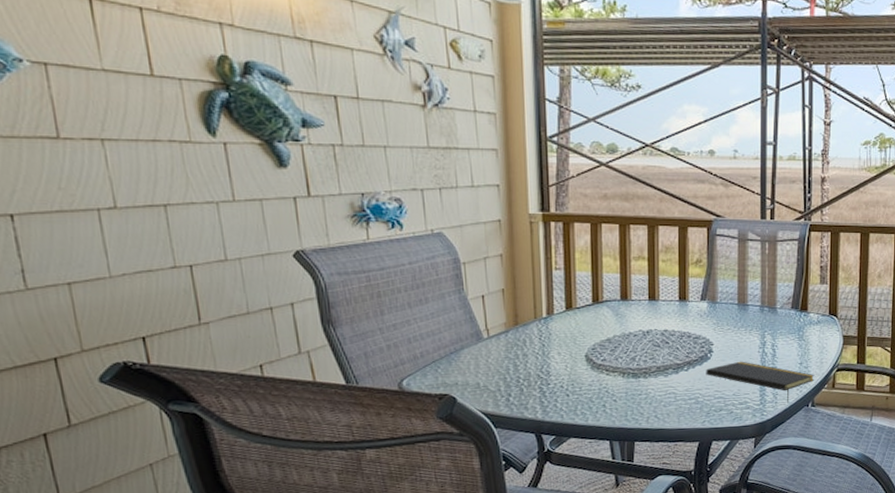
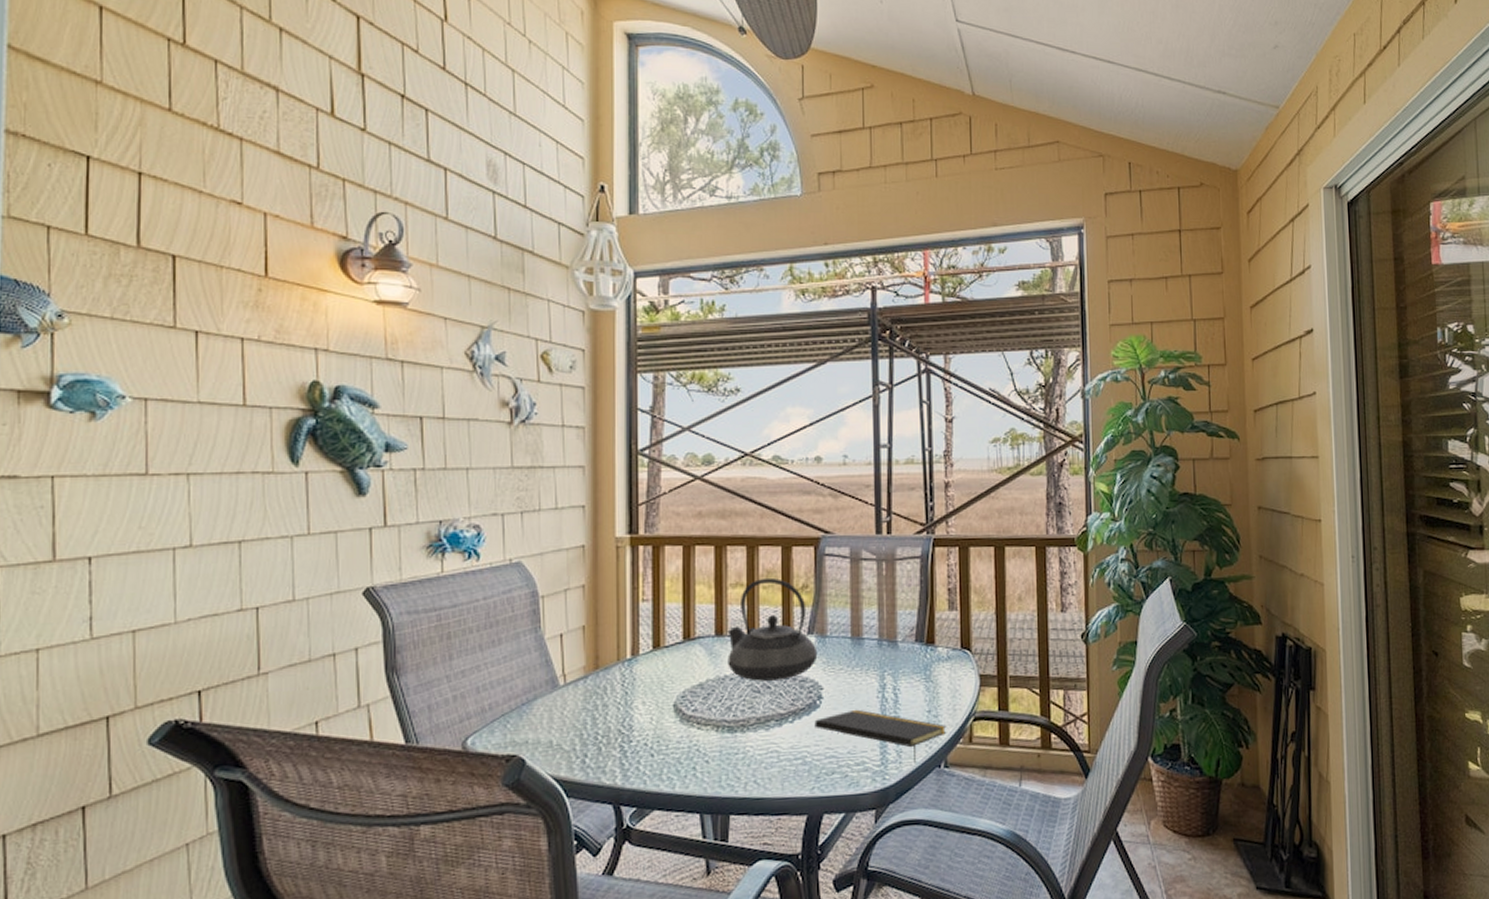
teapot: none [631,252,709,338] -> present [727,577,818,681]

